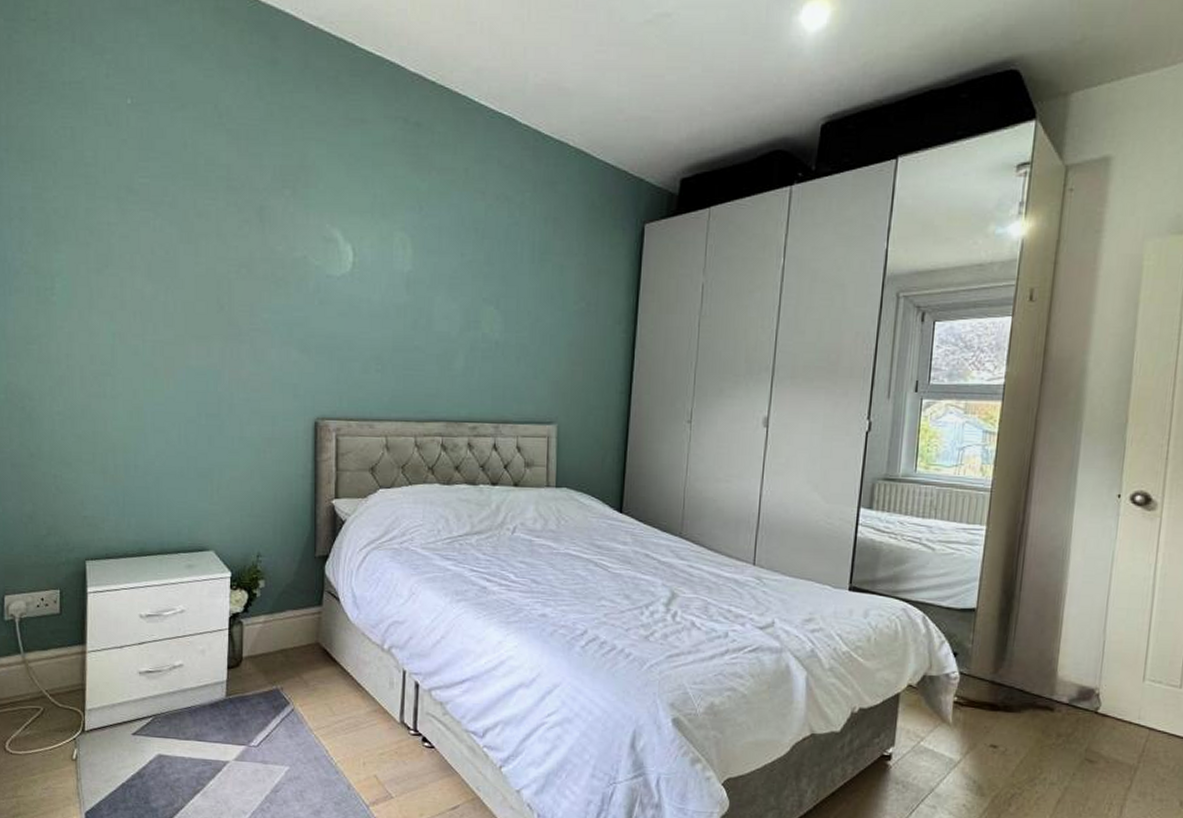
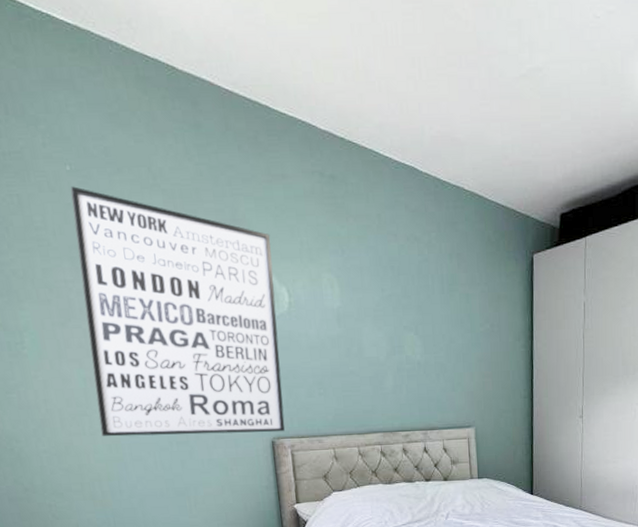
wall art: none [123,121,340,412] -> present [70,186,285,437]

